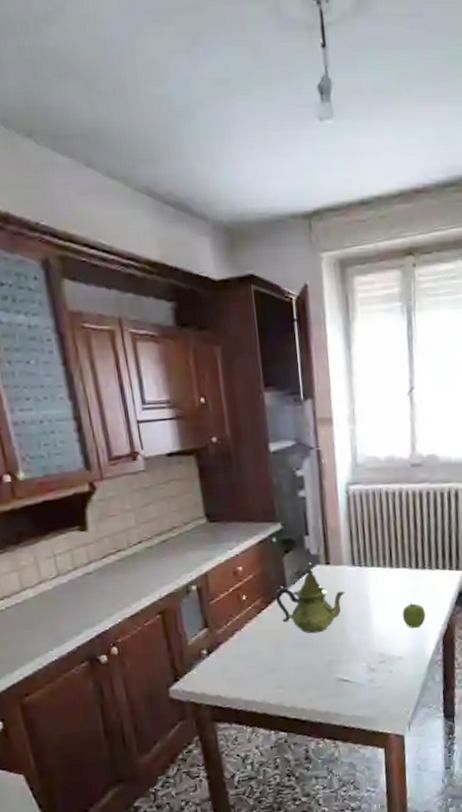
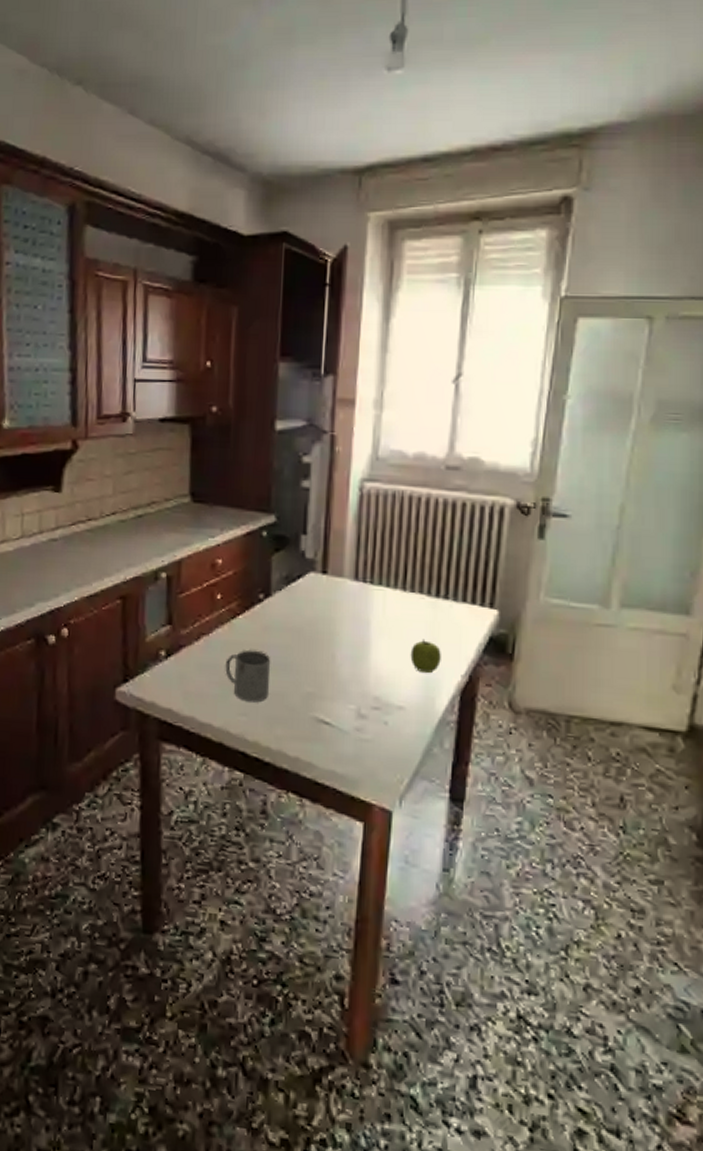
mug: none [258,635,298,677] -> present [225,650,271,703]
teapot: present [275,562,346,634] -> none [255,567,342,656]

